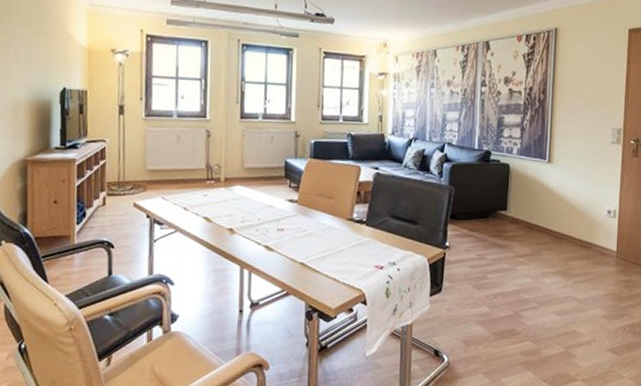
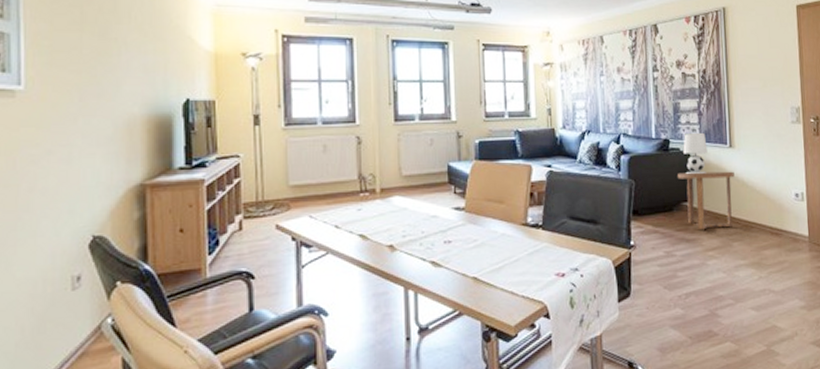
side table: none [496,183,550,238] -> present [678,171,735,230]
table lamp: none [503,146,527,185] -> present [683,132,708,174]

